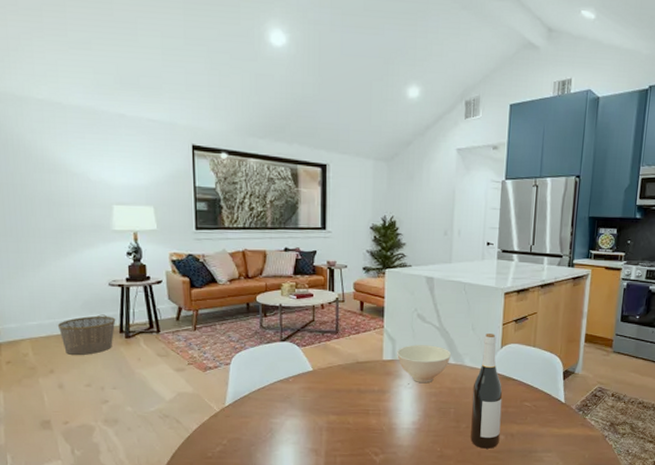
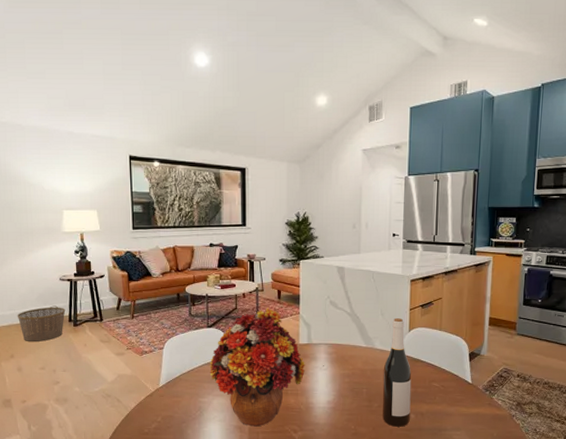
flower arrangement: none [282,320,389,449] -> present [209,308,305,427]
bowl: present [396,345,452,384] -> none [311,329,363,365]

